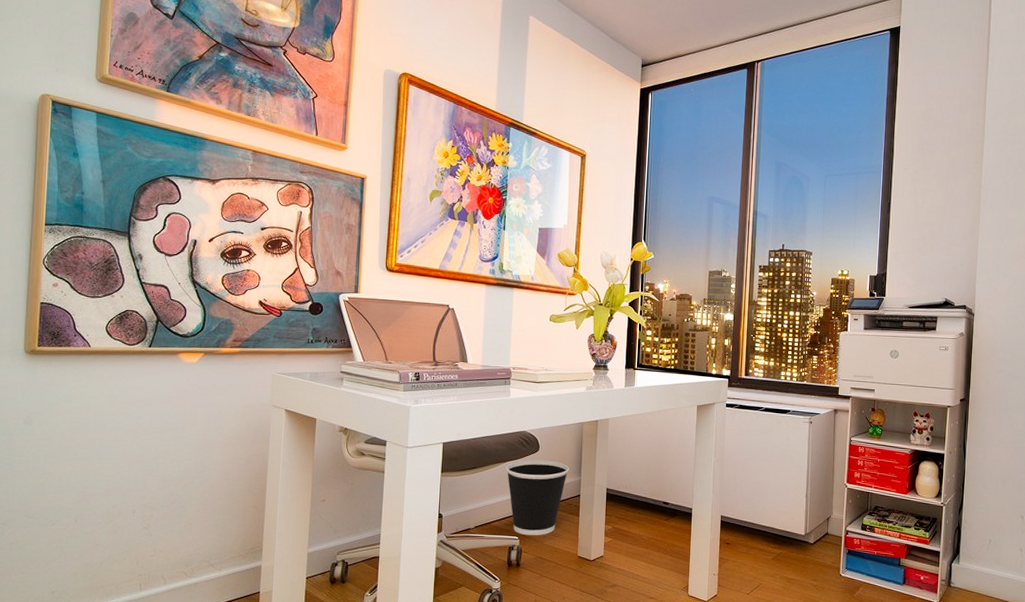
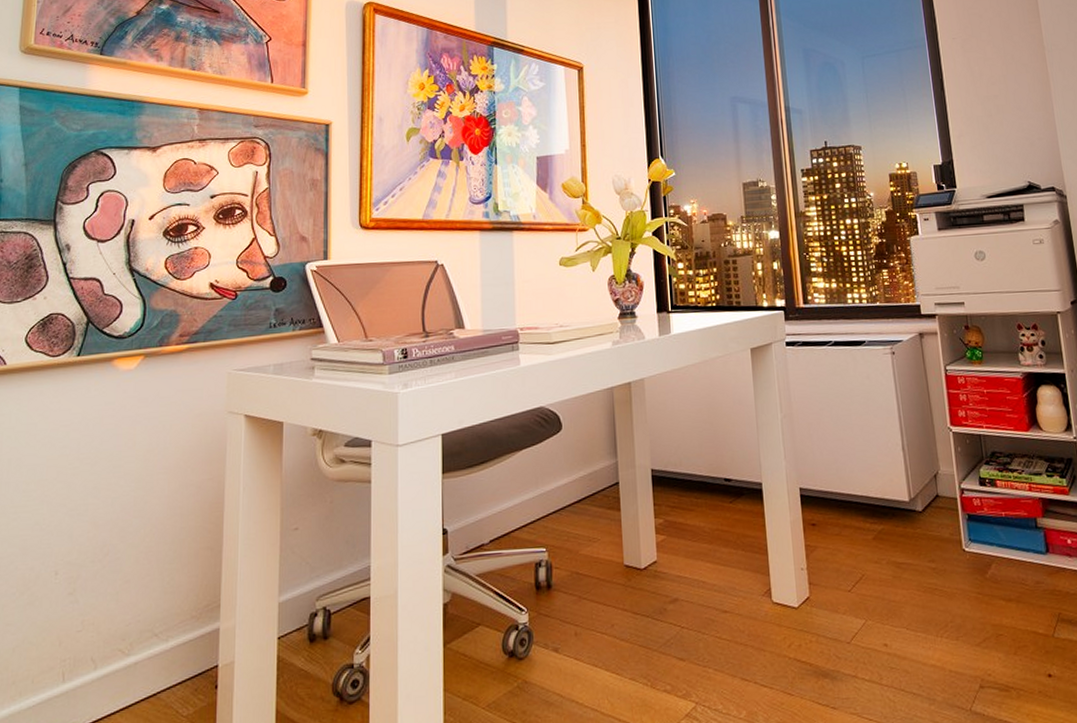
wastebasket: present [506,459,569,536] -> none [523,441,602,545]

